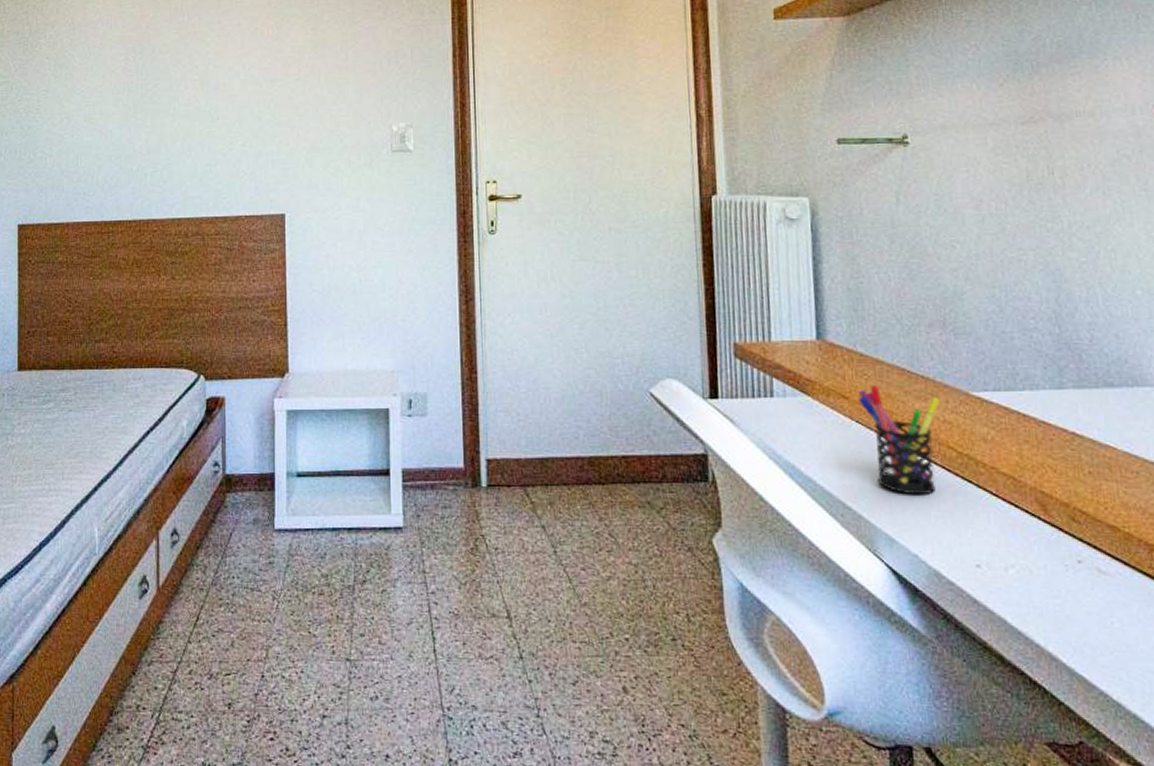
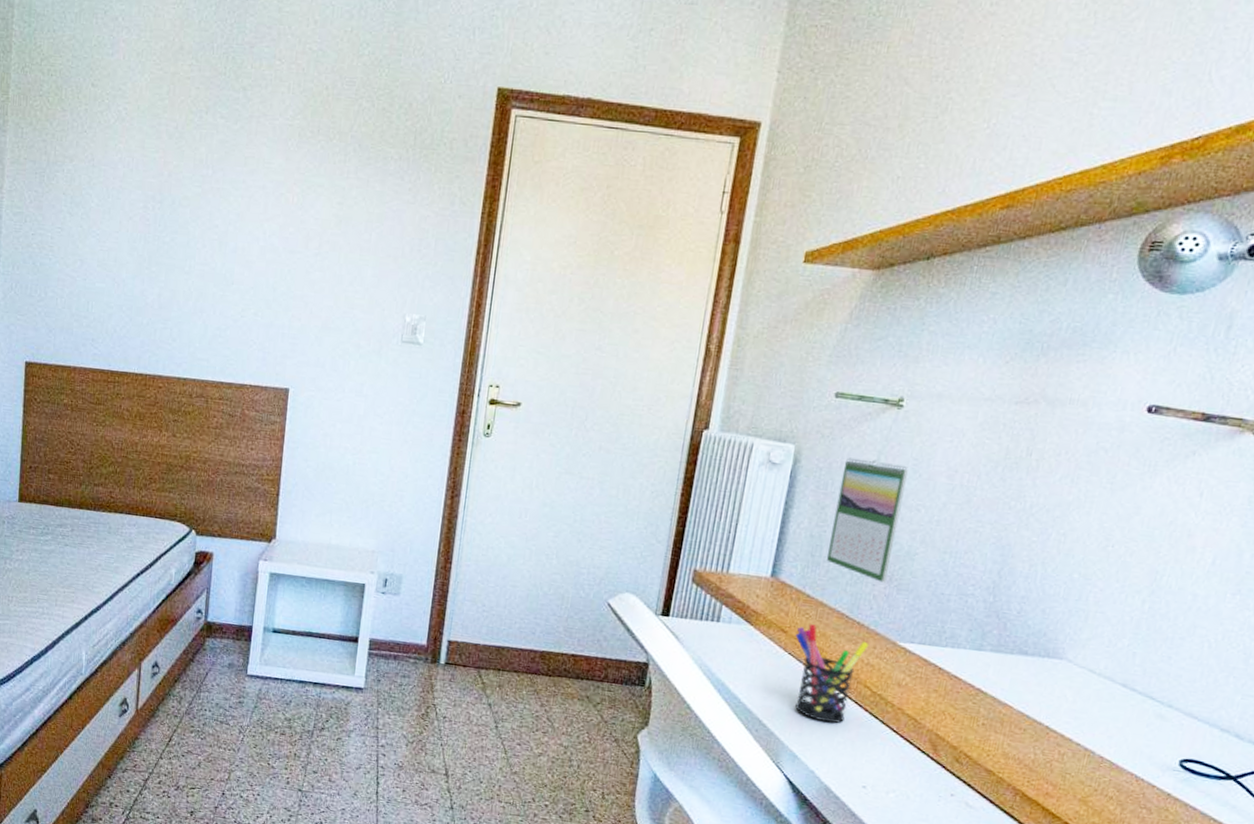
calendar: none [864,200,940,329] -> present [827,457,908,583]

